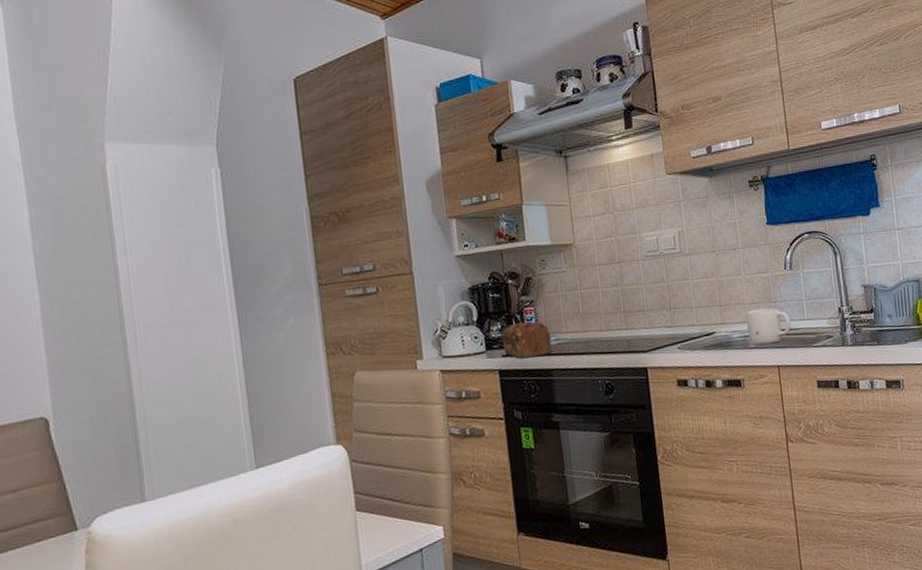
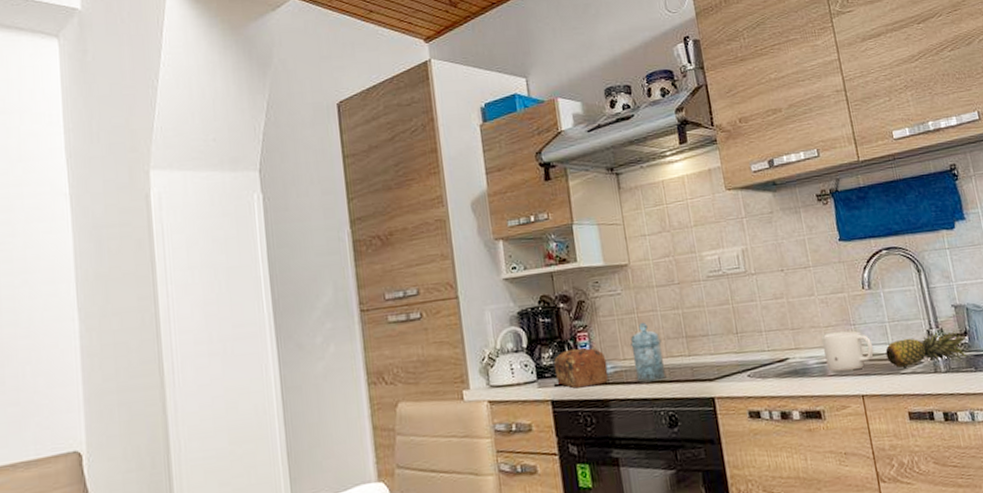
canister: none [573,297,605,354] -> present [630,321,666,383]
fruit: none [801,307,872,341] -> present [885,329,967,368]

